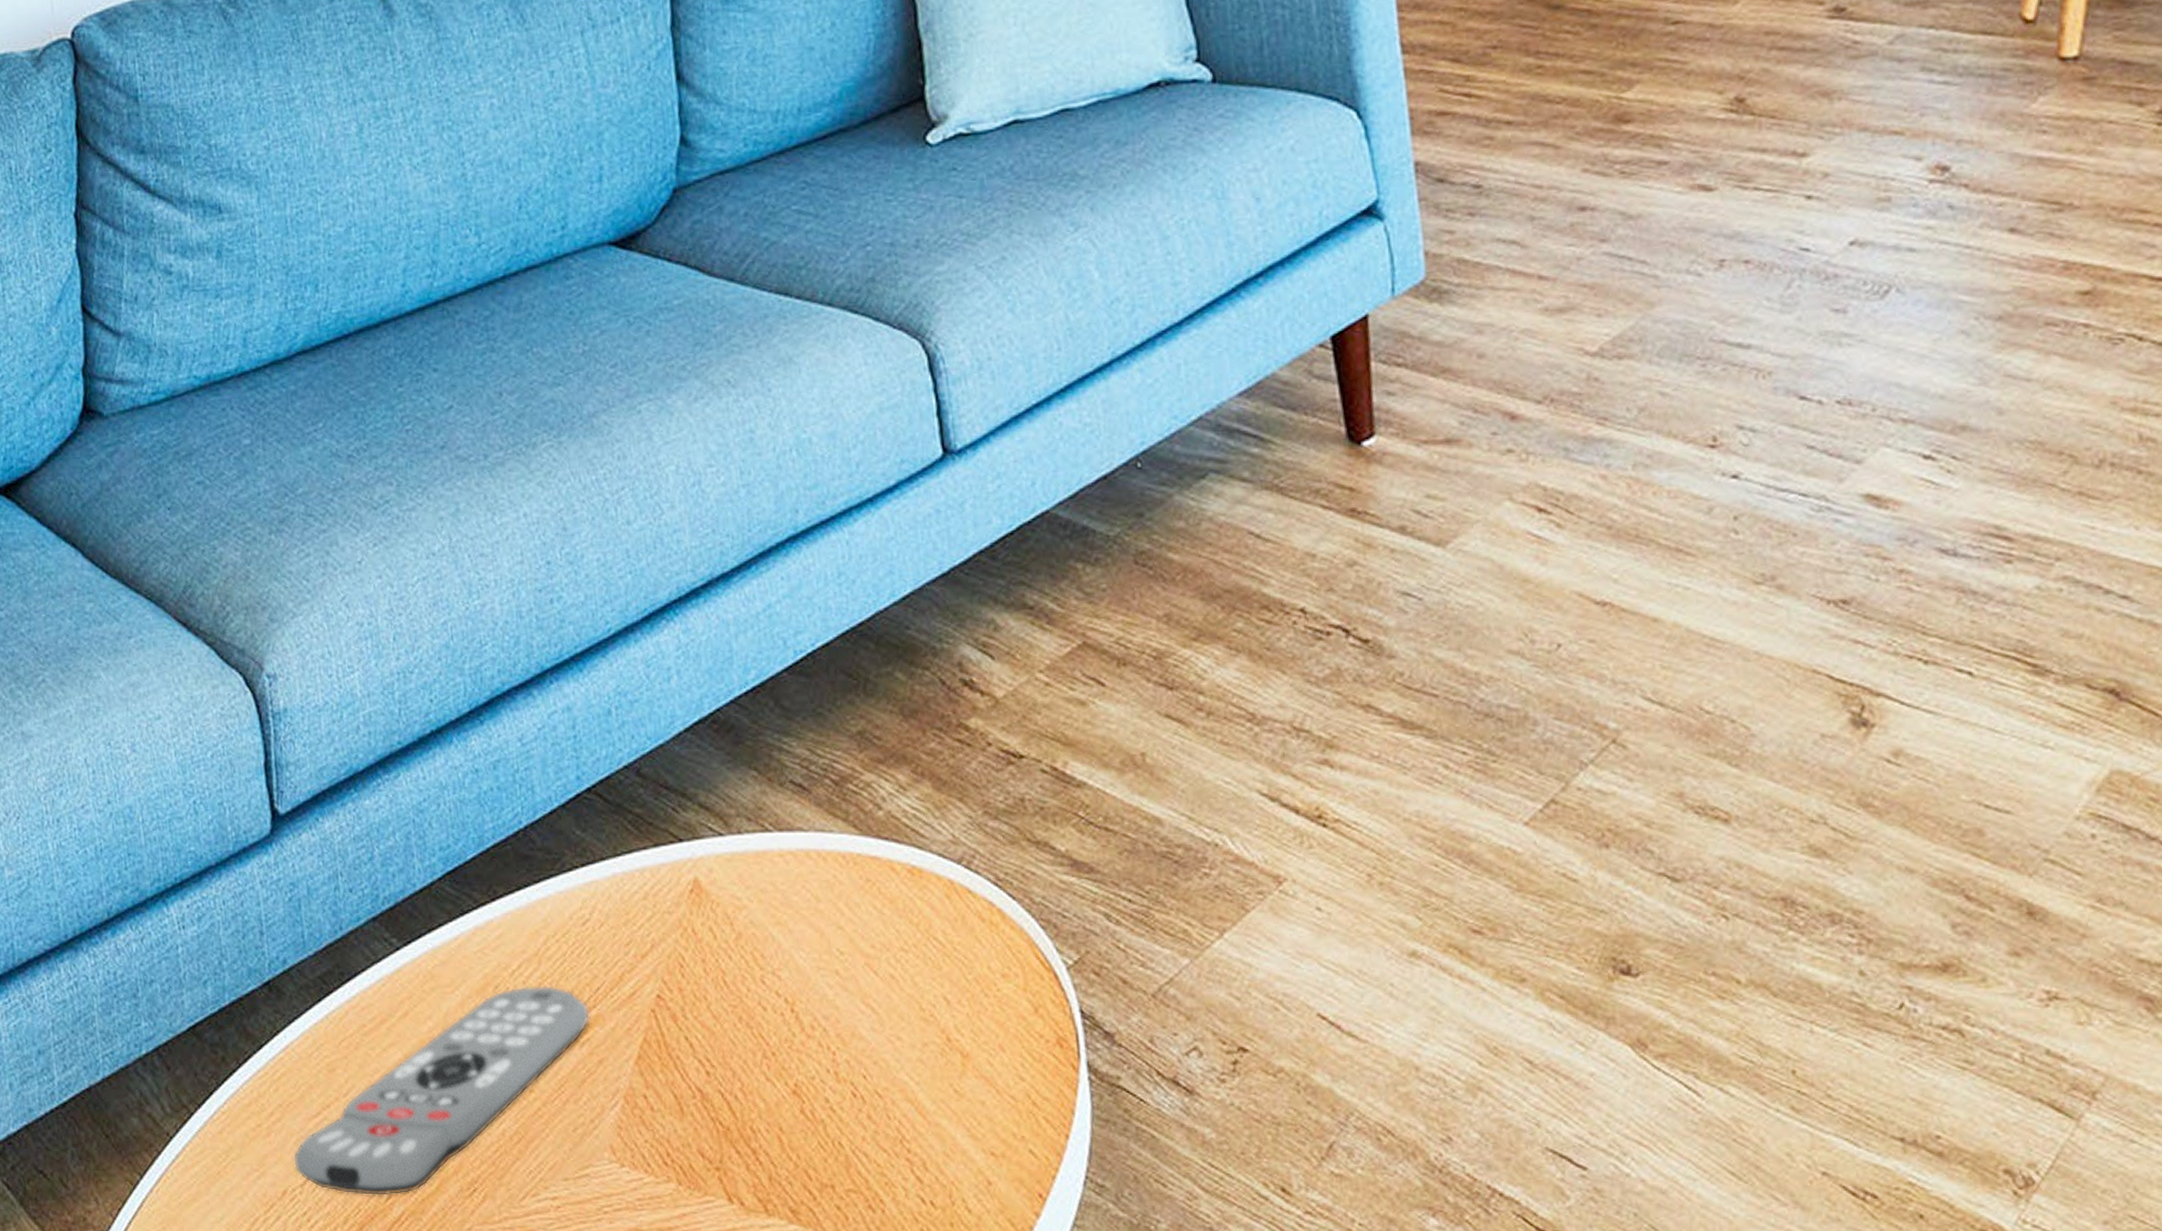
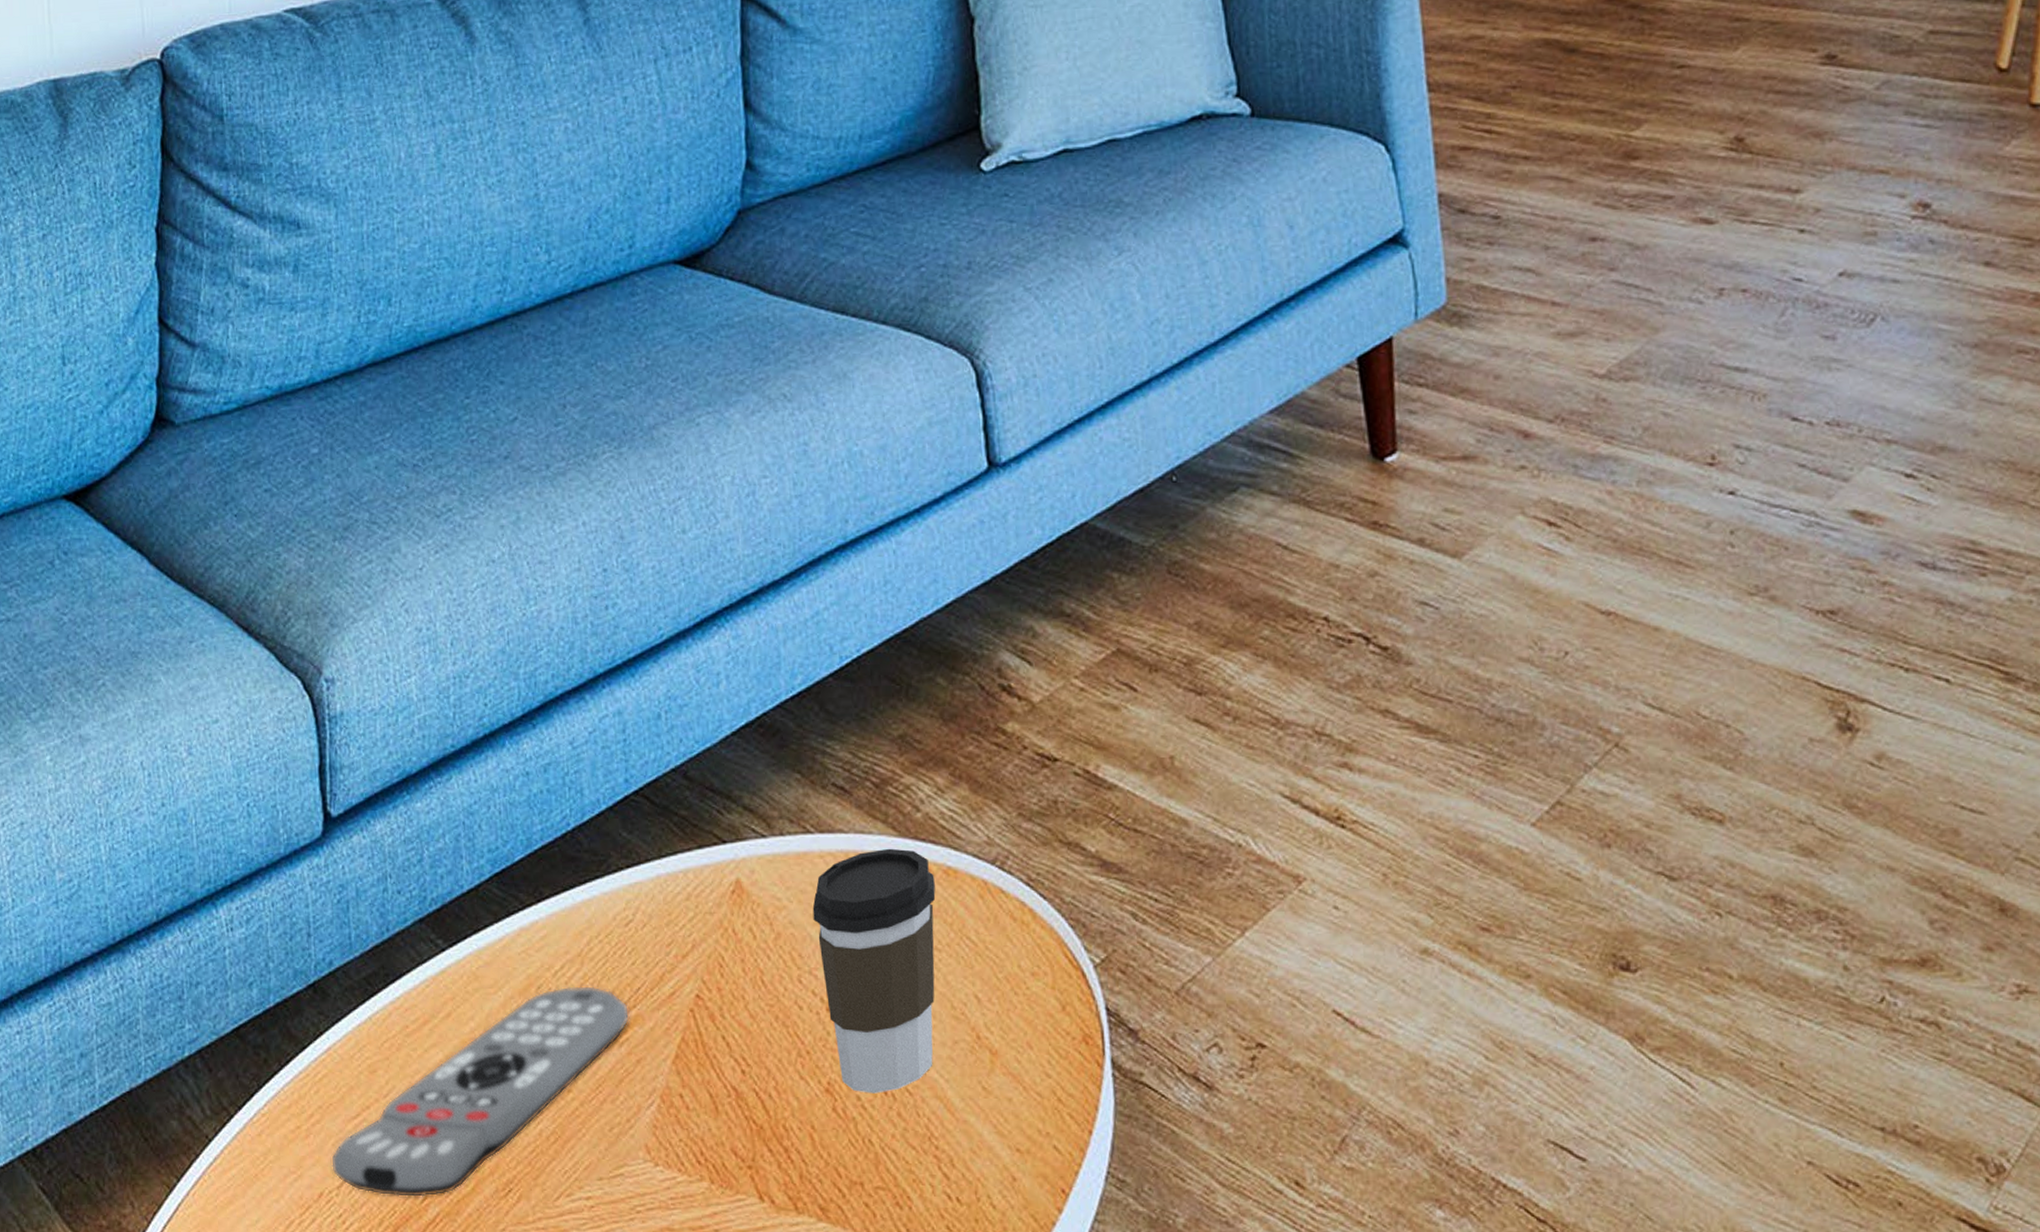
coffee cup: none [773,847,903,1096] -> present [812,848,936,1094]

